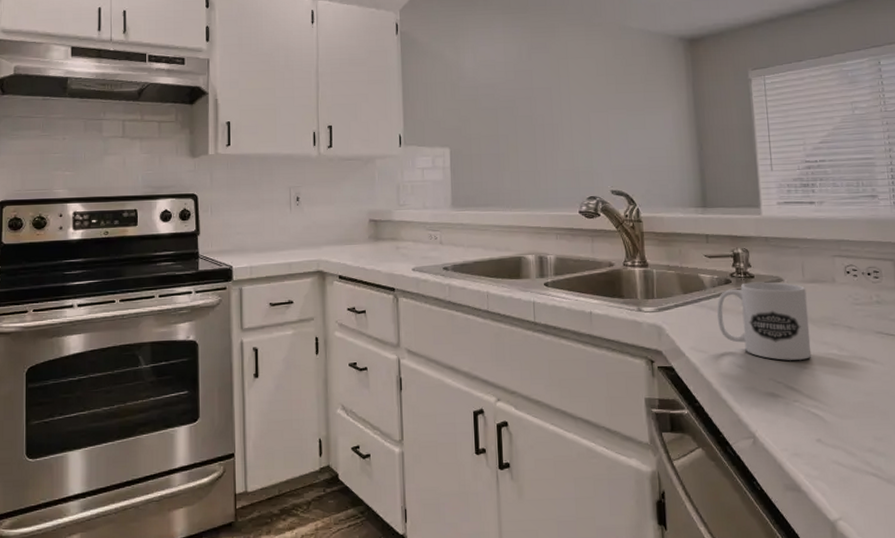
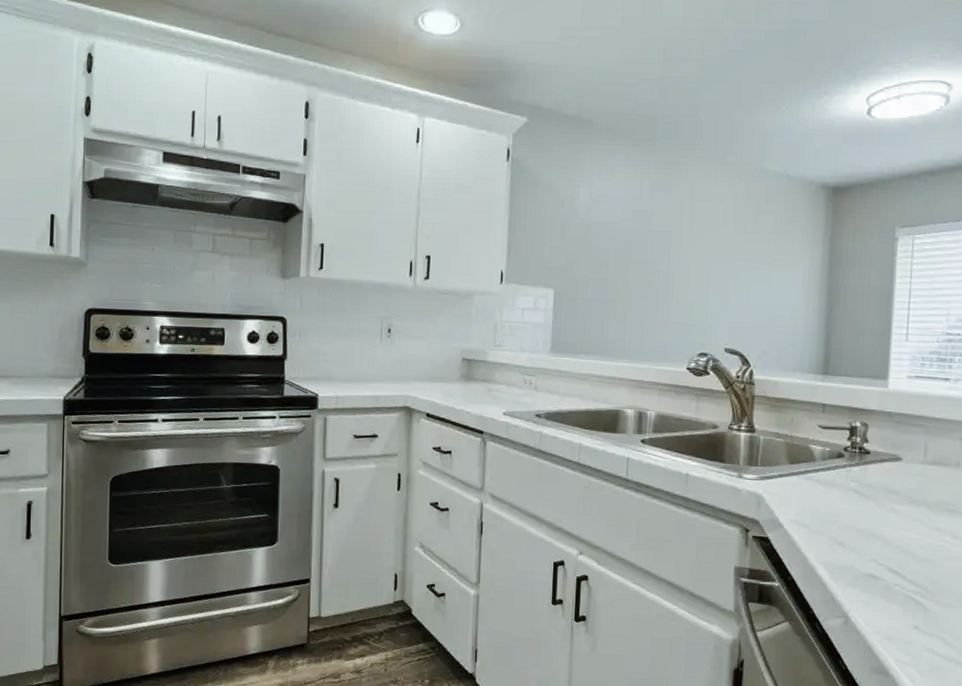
mug: present [716,282,812,360] -> none [823,458,926,544]

